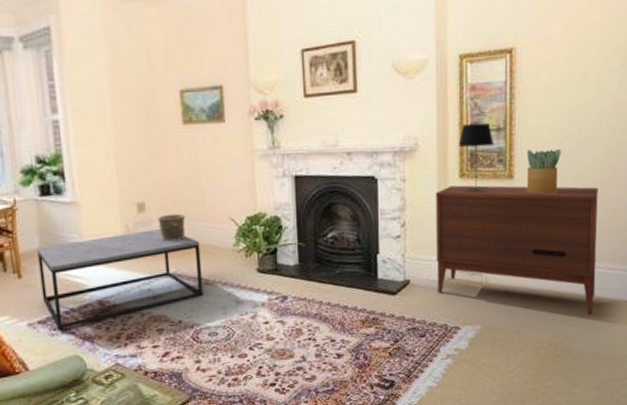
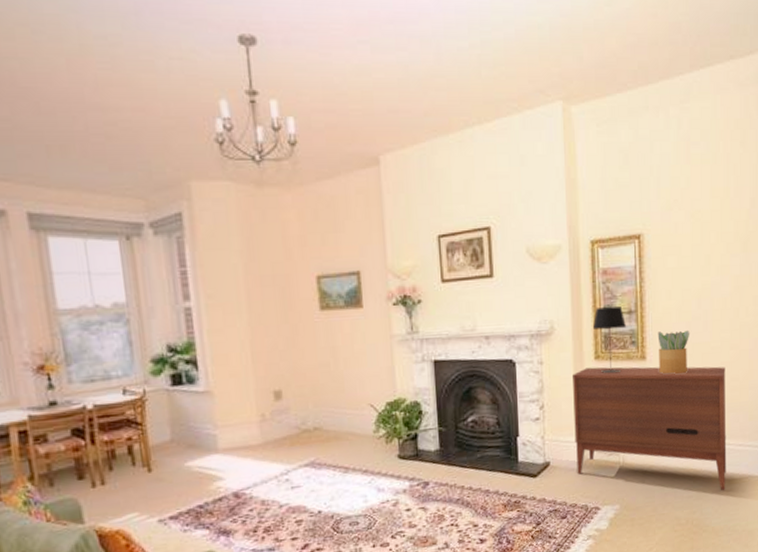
coffee table: present [37,229,203,330] -> none [168,417,343,525]
ceramic pot: present [157,213,186,242] -> none [295,400,324,430]

